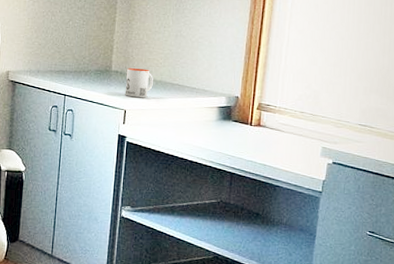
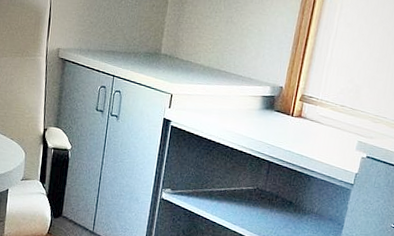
mug: present [125,68,153,98] -> none [172,52,201,83]

